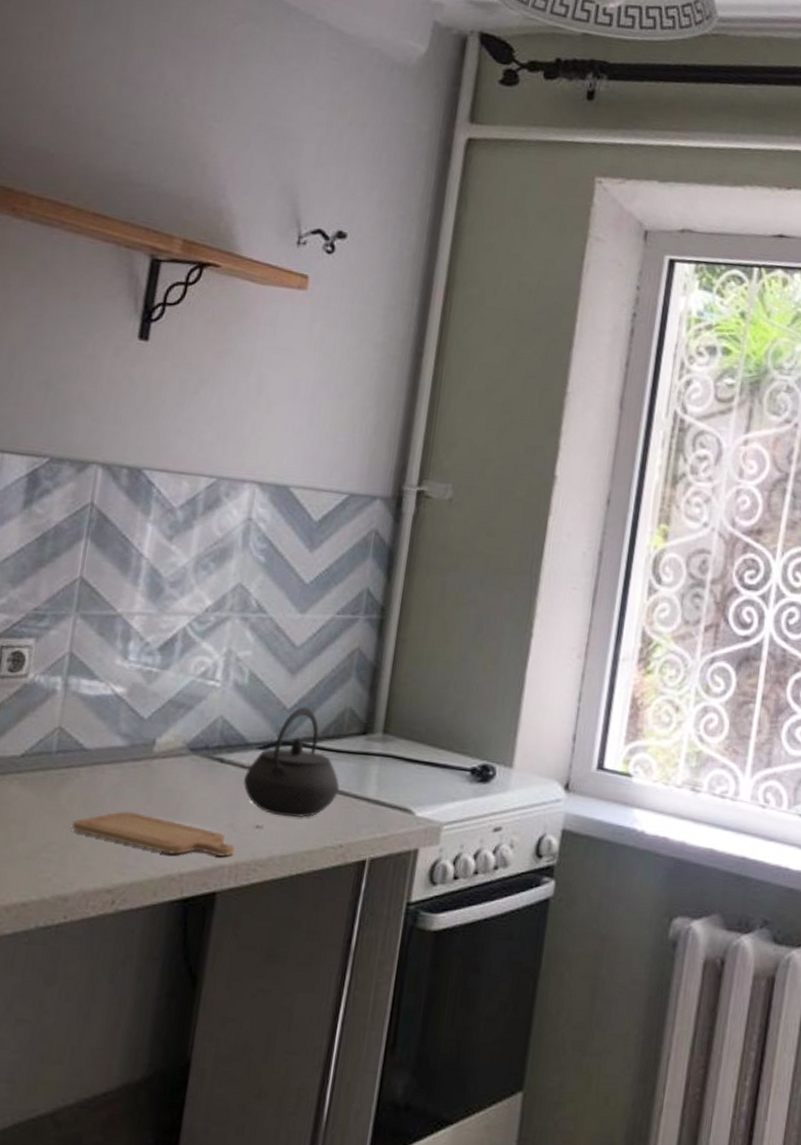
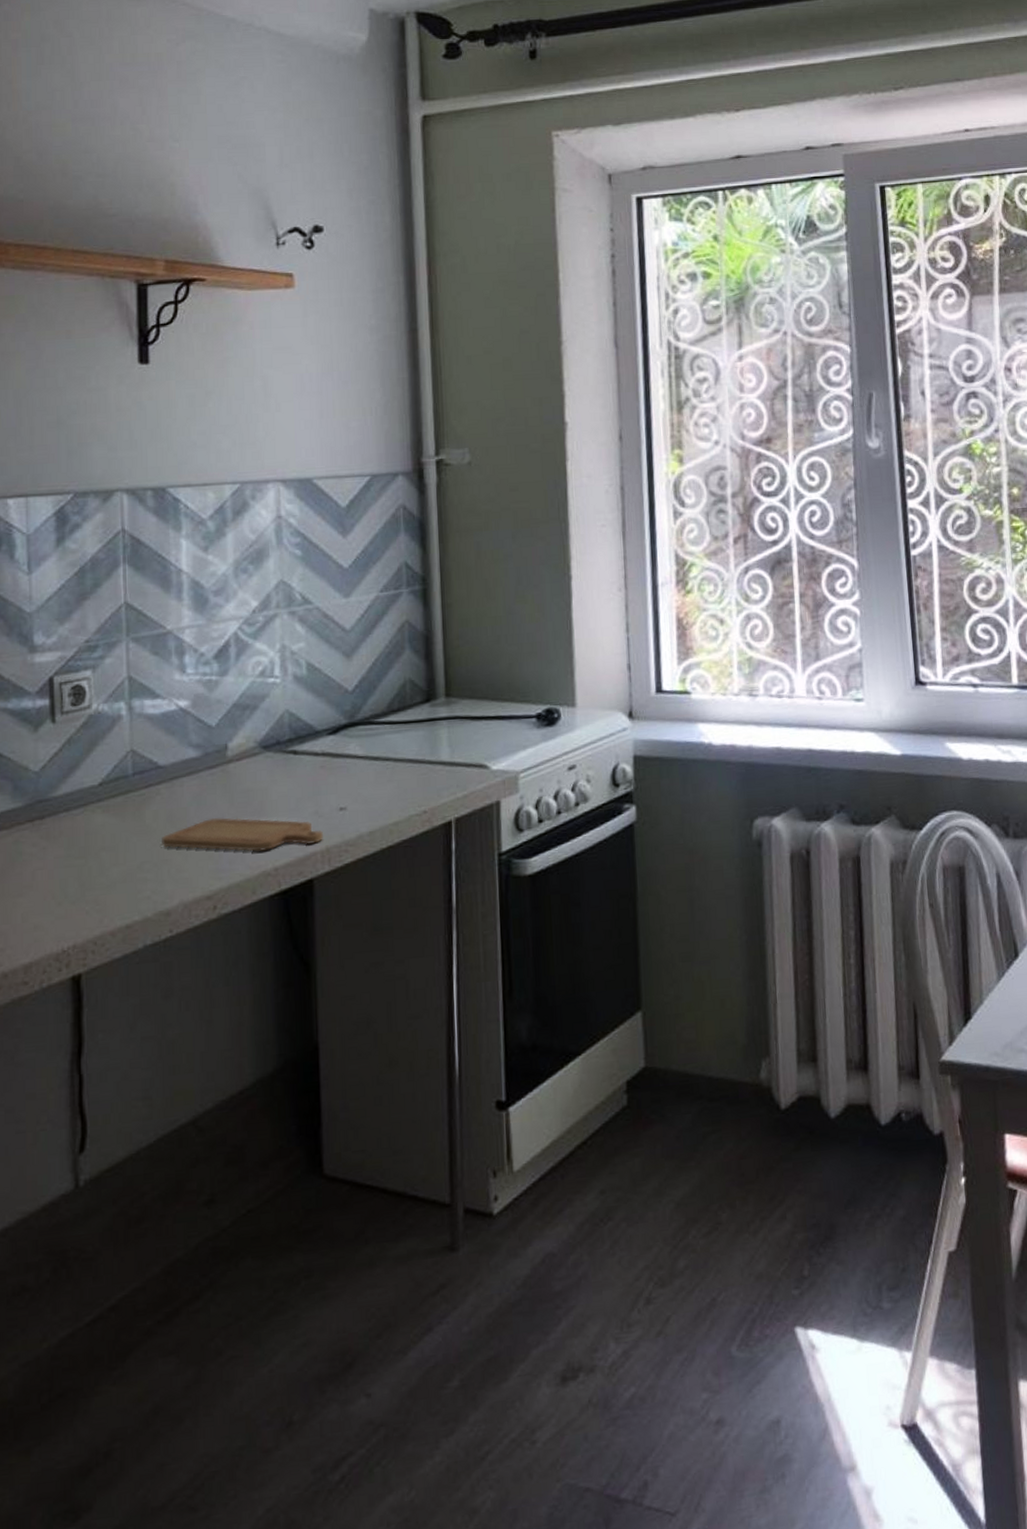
kettle: present [243,706,340,818] -> none [319,686,415,795]

